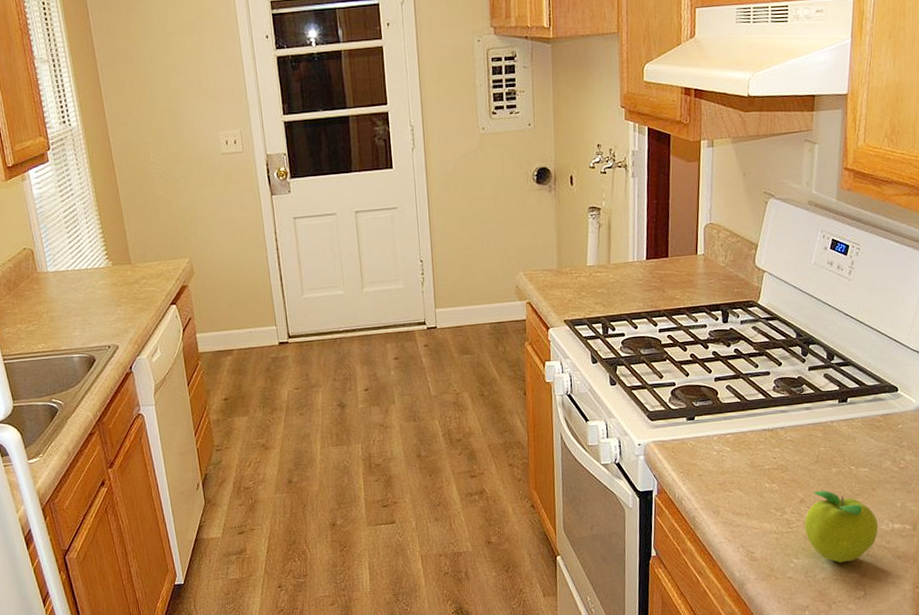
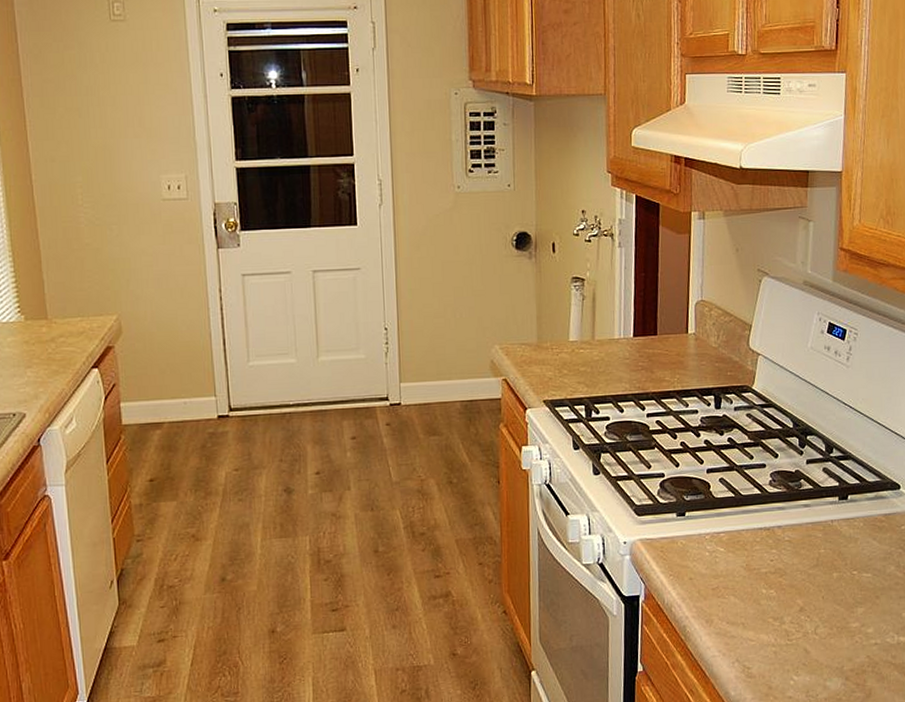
fruit: present [804,490,879,563] -> none [804,597,884,681]

